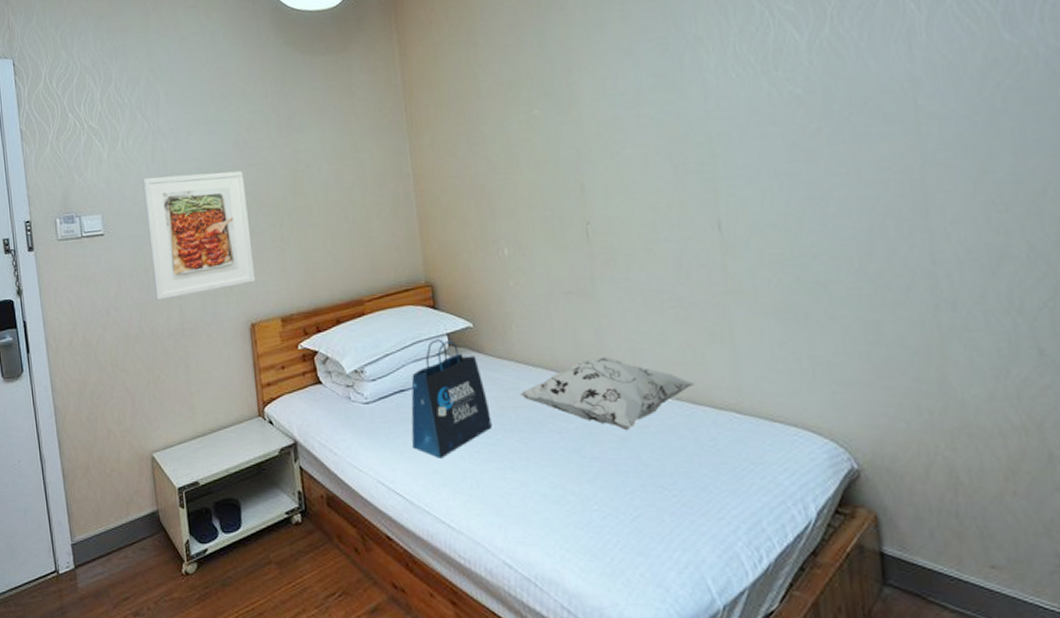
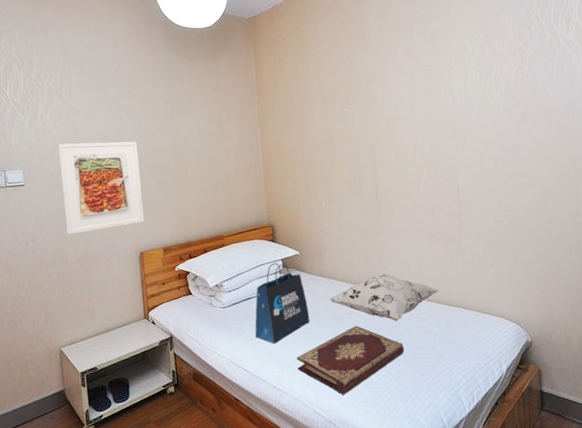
book: none [474,434,642,540] -> present [297,325,405,395]

